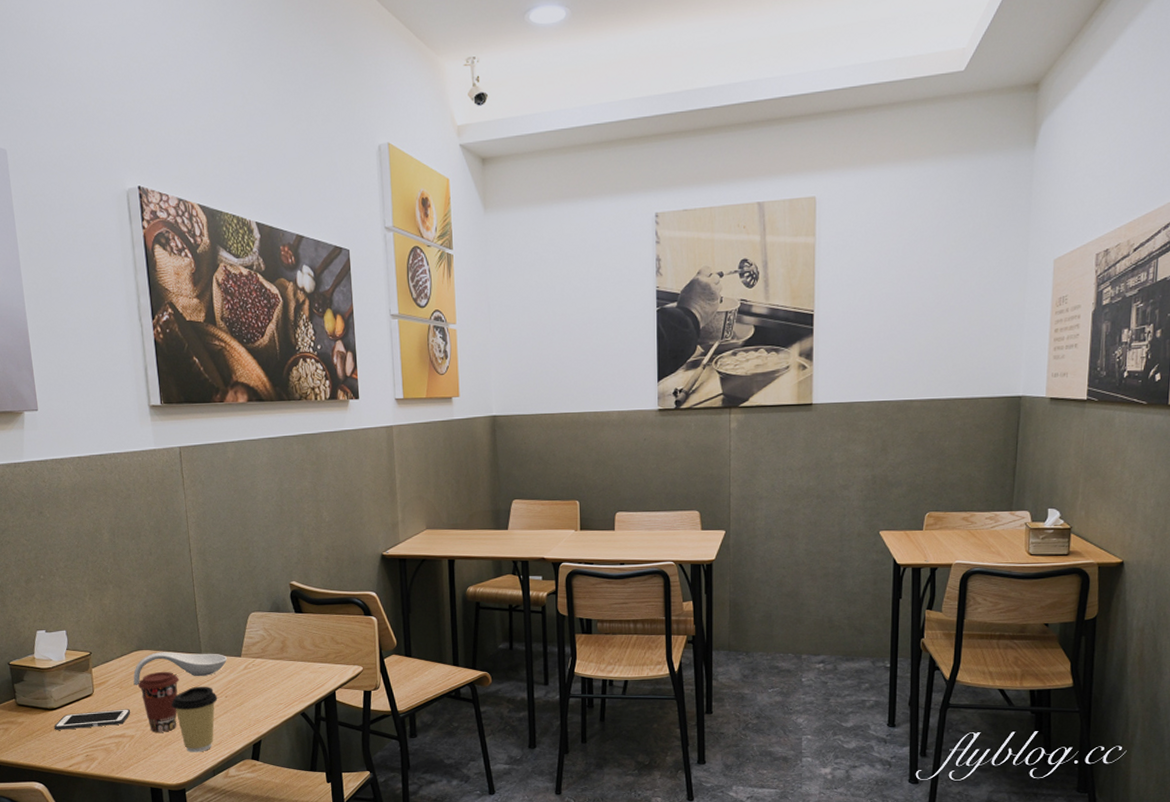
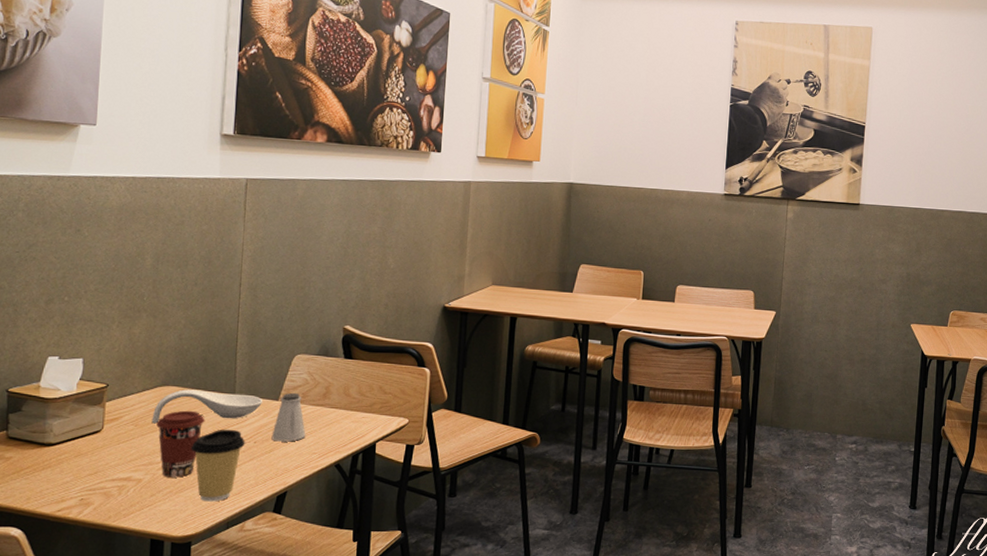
cell phone: present [54,709,131,730] -> none [47,449,143,469]
saltshaker: none [240,648,271,695] -> present [271,392,306,442]

